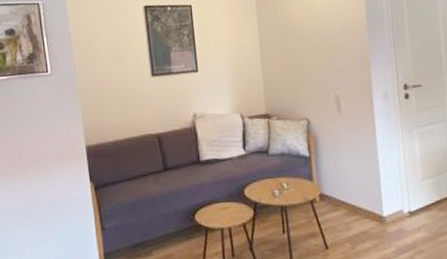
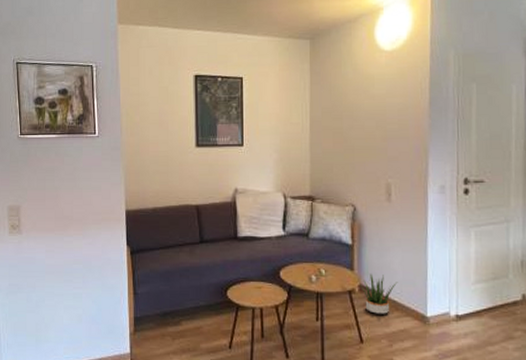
potted plant: none [318,182,355,220] -> present [358,273,398,314]

